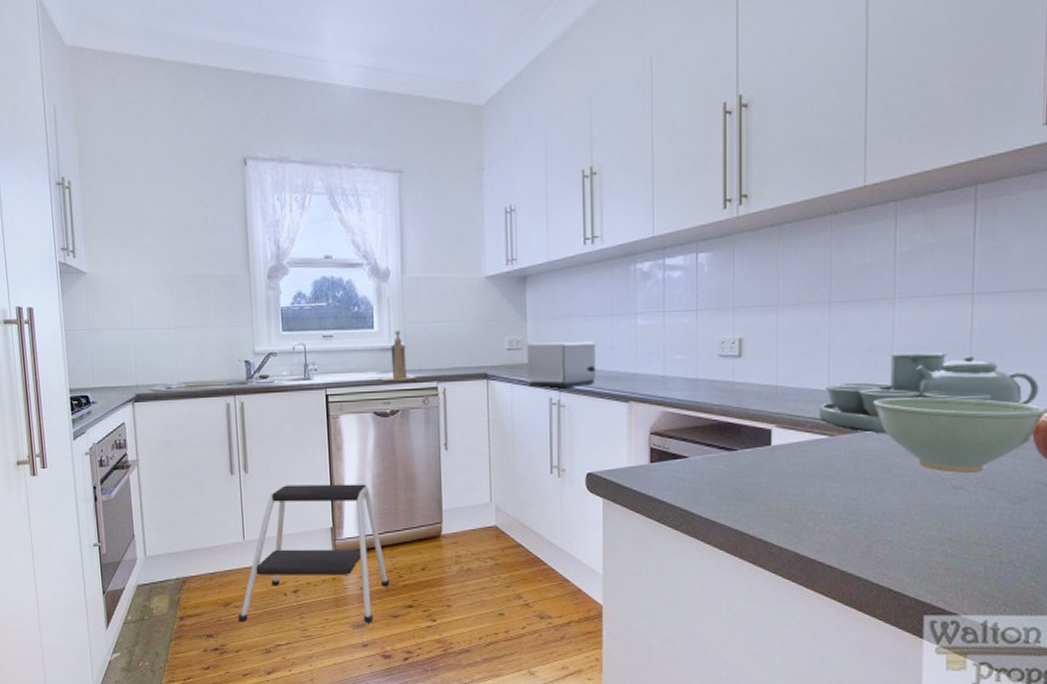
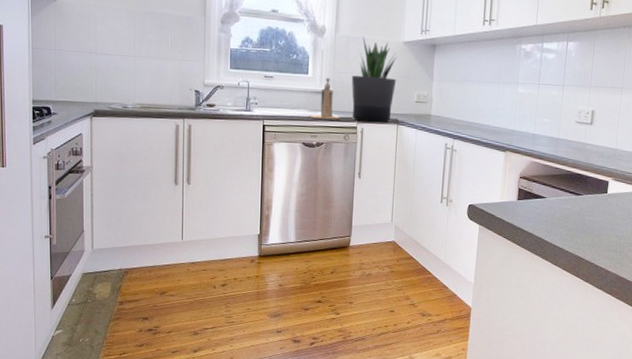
step stool: present [237,484,390,623] -> none [171,197,304,314]
planter: none [425,274,482,380] -> present [351,36,397,123]
toaster: present [526,341,597,389] -> none [429,99,485,137]

